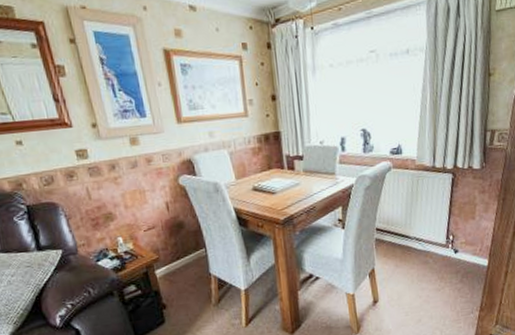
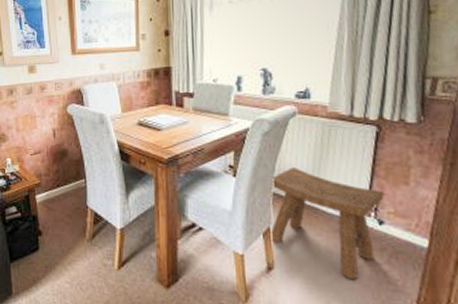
stool: none [373,215,458,300] -> present [269,167,384,280]

